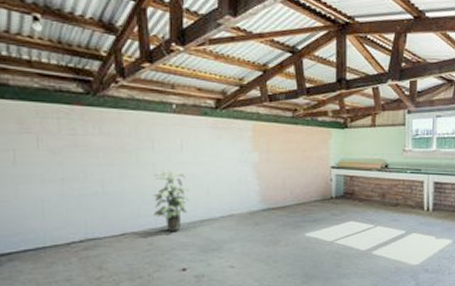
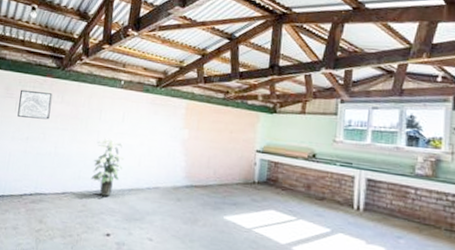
wall art: none [41,122,87,156] -> present [17,89,53,120]

